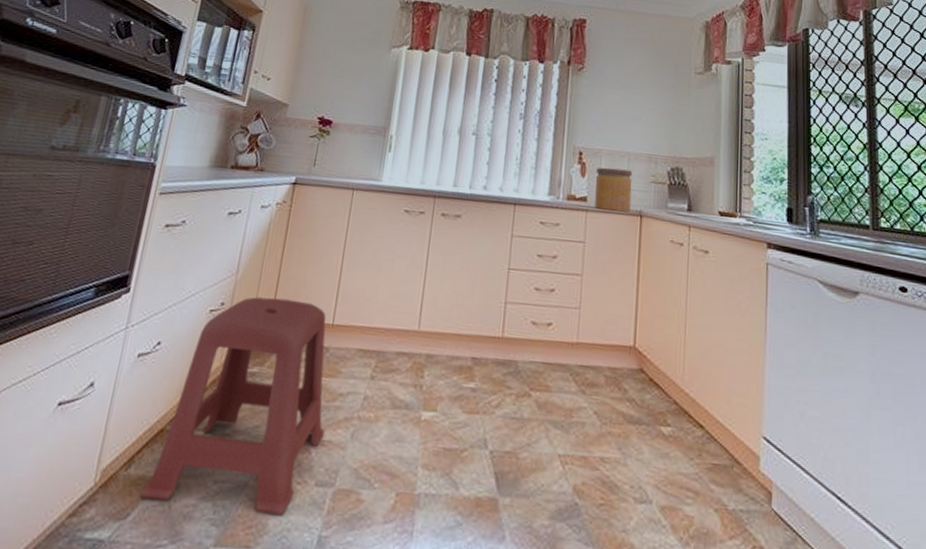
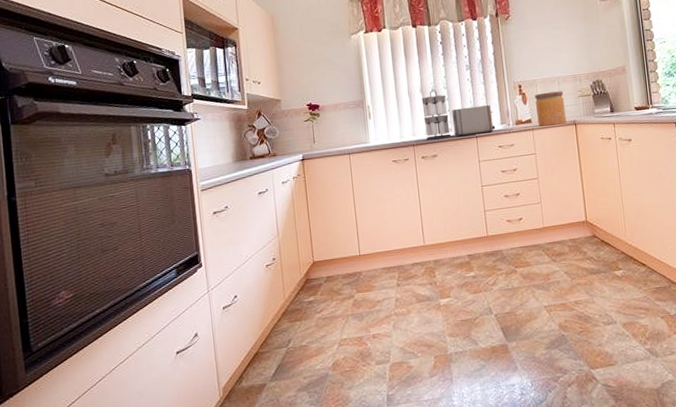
step stool: present [139,296,327,517] -> none [254,244,374,400]
spice rack: none [452,134,489,197] -> present [421,90,452,140]
toaster: none [488,162,542,203] -> present [451,105,496,137]

